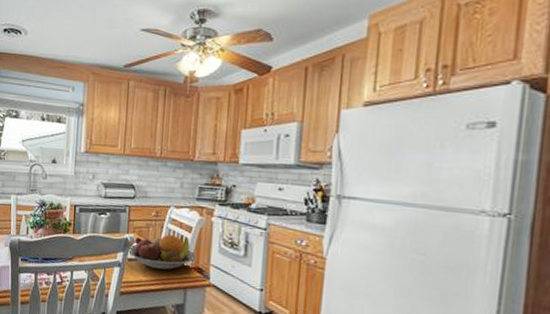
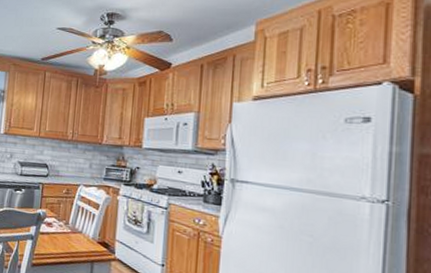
fruit bowl: present [129,234,196,270] -> none [41,211,103,244]

